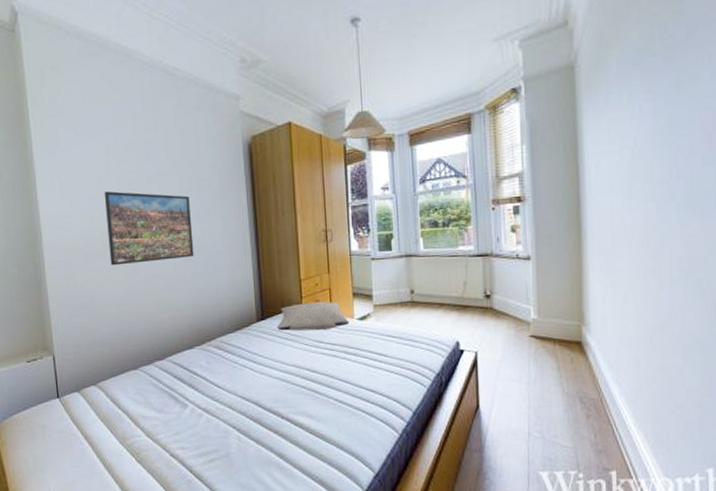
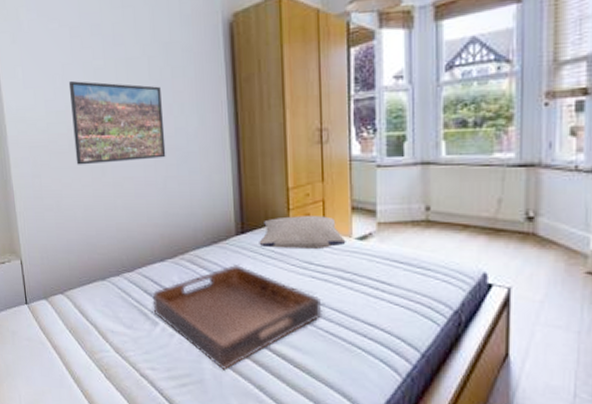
serving tray: none [182,346,332,443] -> present [152,263,322,371]

